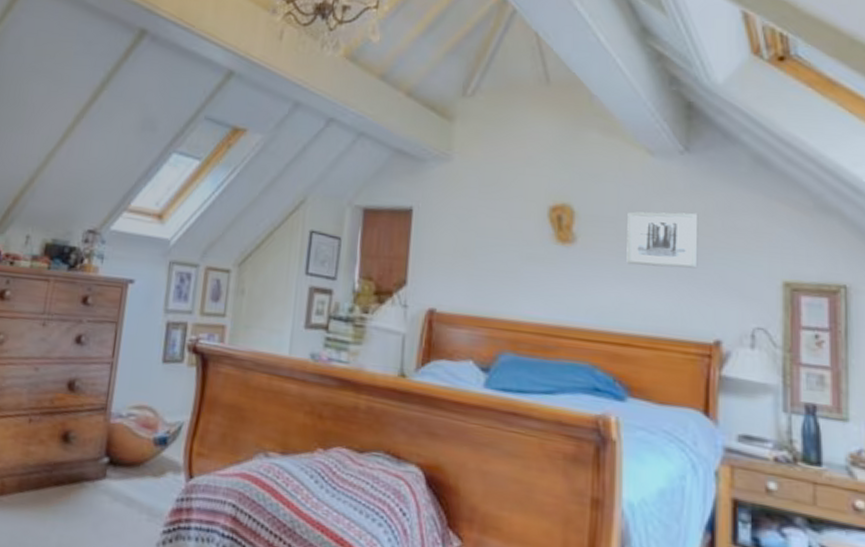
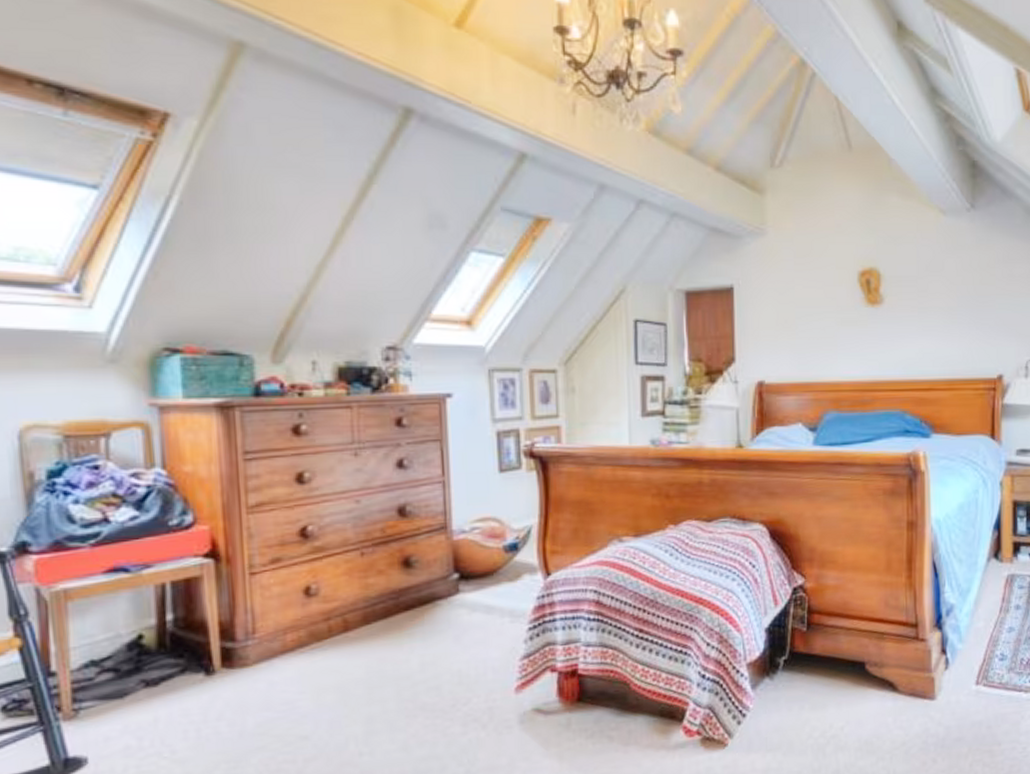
wall art: present [626,211,698,269] -> none [926,266,984,318]

